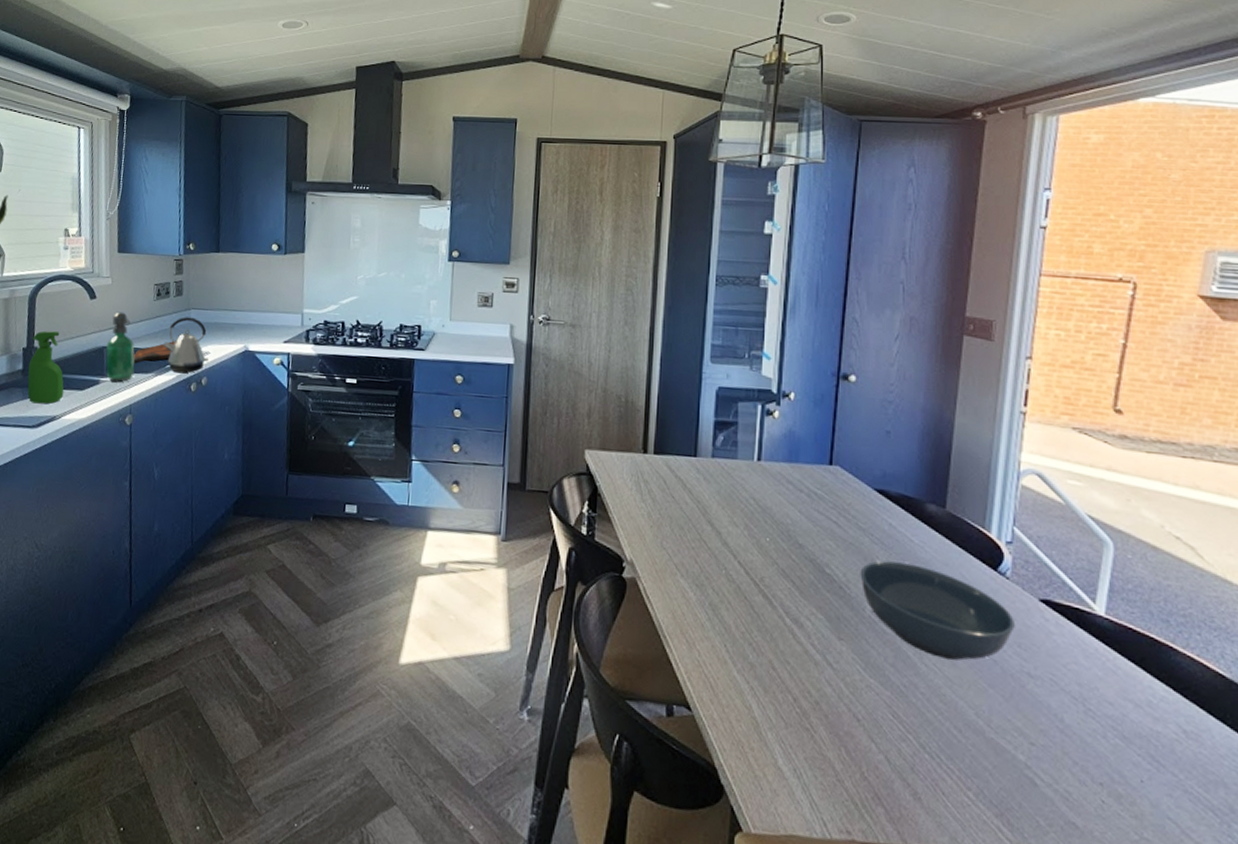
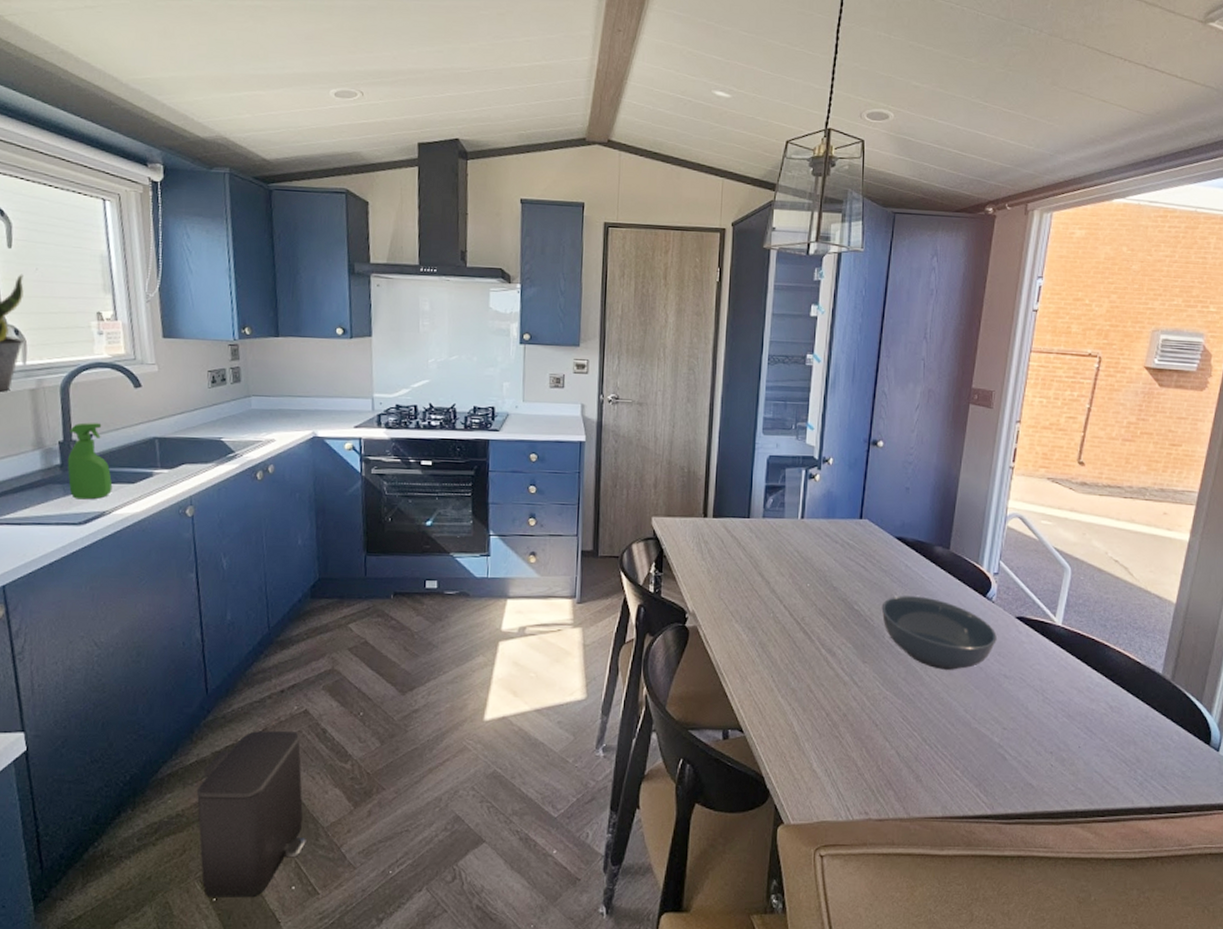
soap dispenser: present [105,312,135,382] -> none [157,400,192,473]
pedal bin: none [111,650,215,833] -> present [196,730,306,898]
cutting board: present [133,341,175,364] -> none [189,429,236,454]
kettle: present [163,317,208,373] -> none [223,404,274,461]

